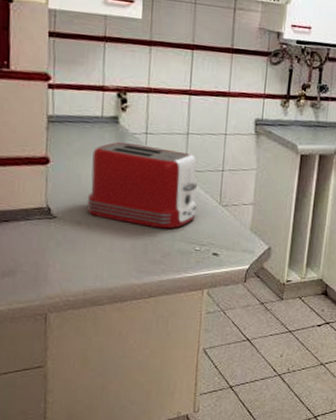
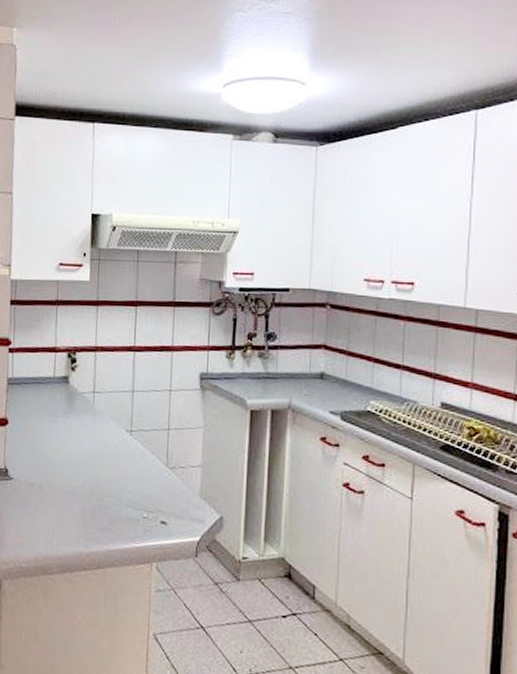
toaster: present [87,142,198,229] -> none [39,401,144,493]

